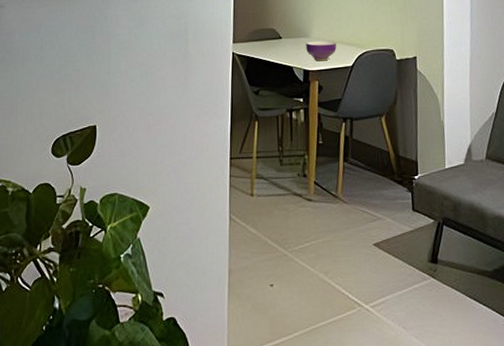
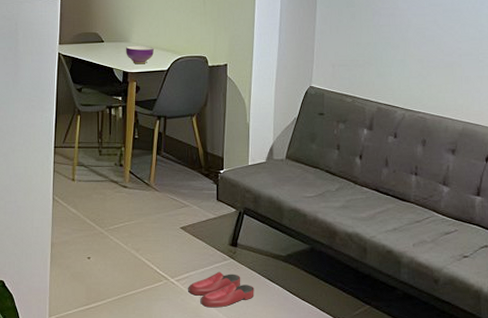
slippers: none [386,293,460,337] -> present [189,271,254,308]

